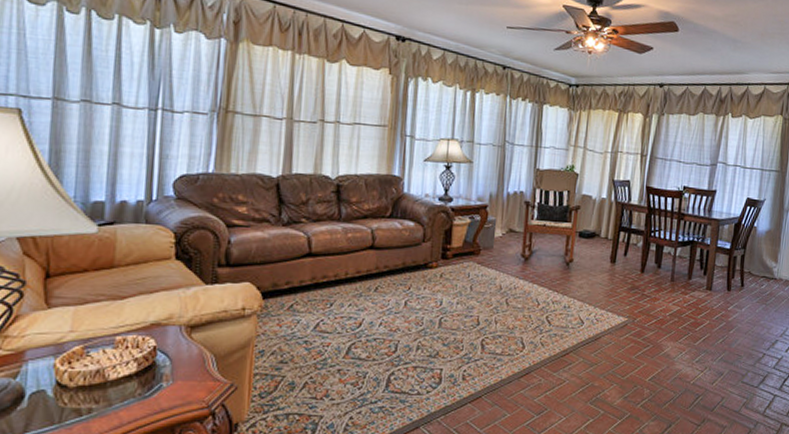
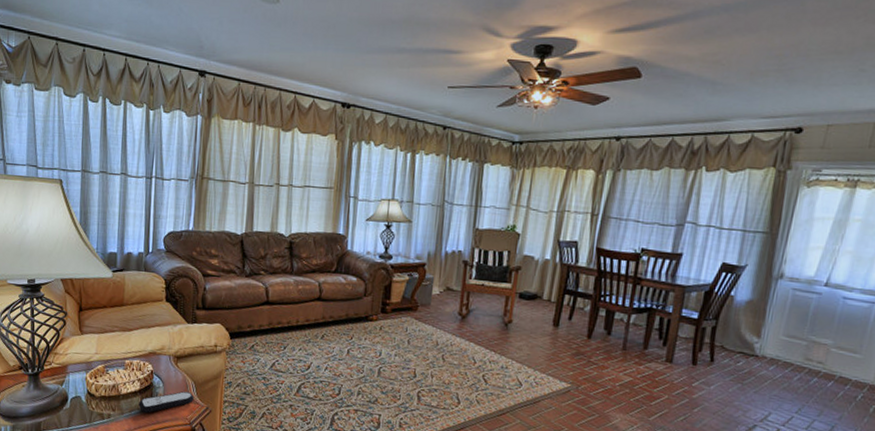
remote control: none [135,368,214,400] -> present [139,391,194,413]

